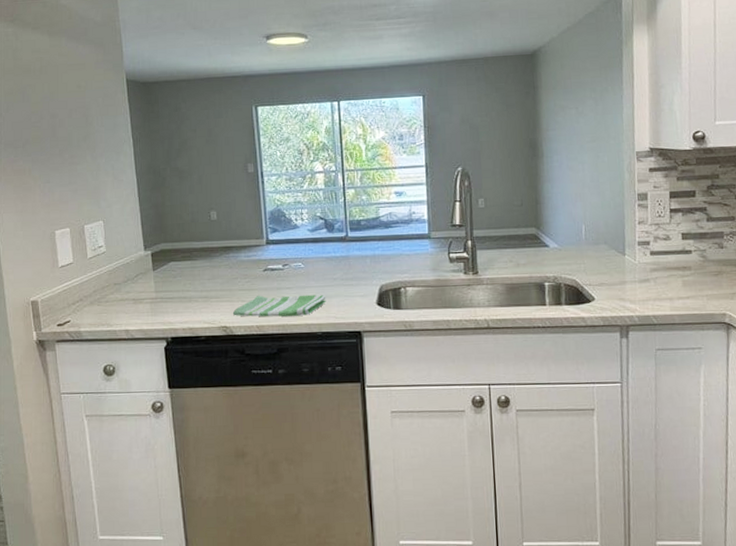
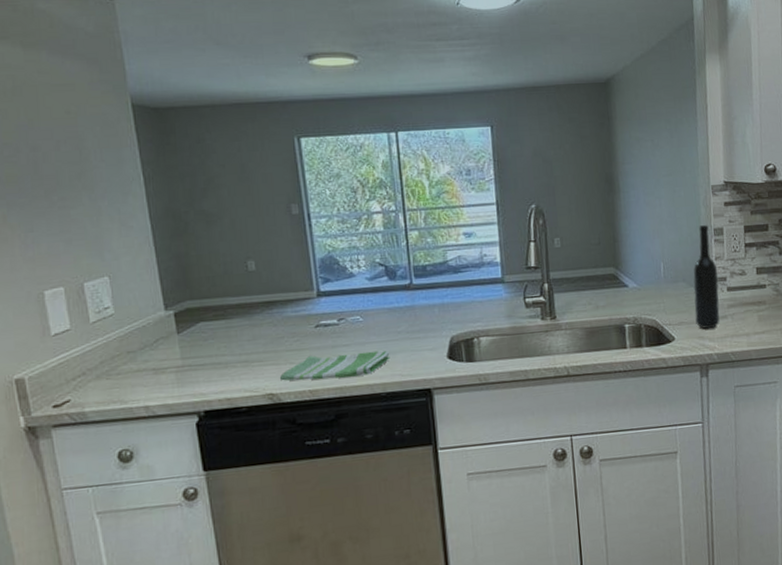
bottle: none [615,190,642,292] -> present [693,225,720,329]

